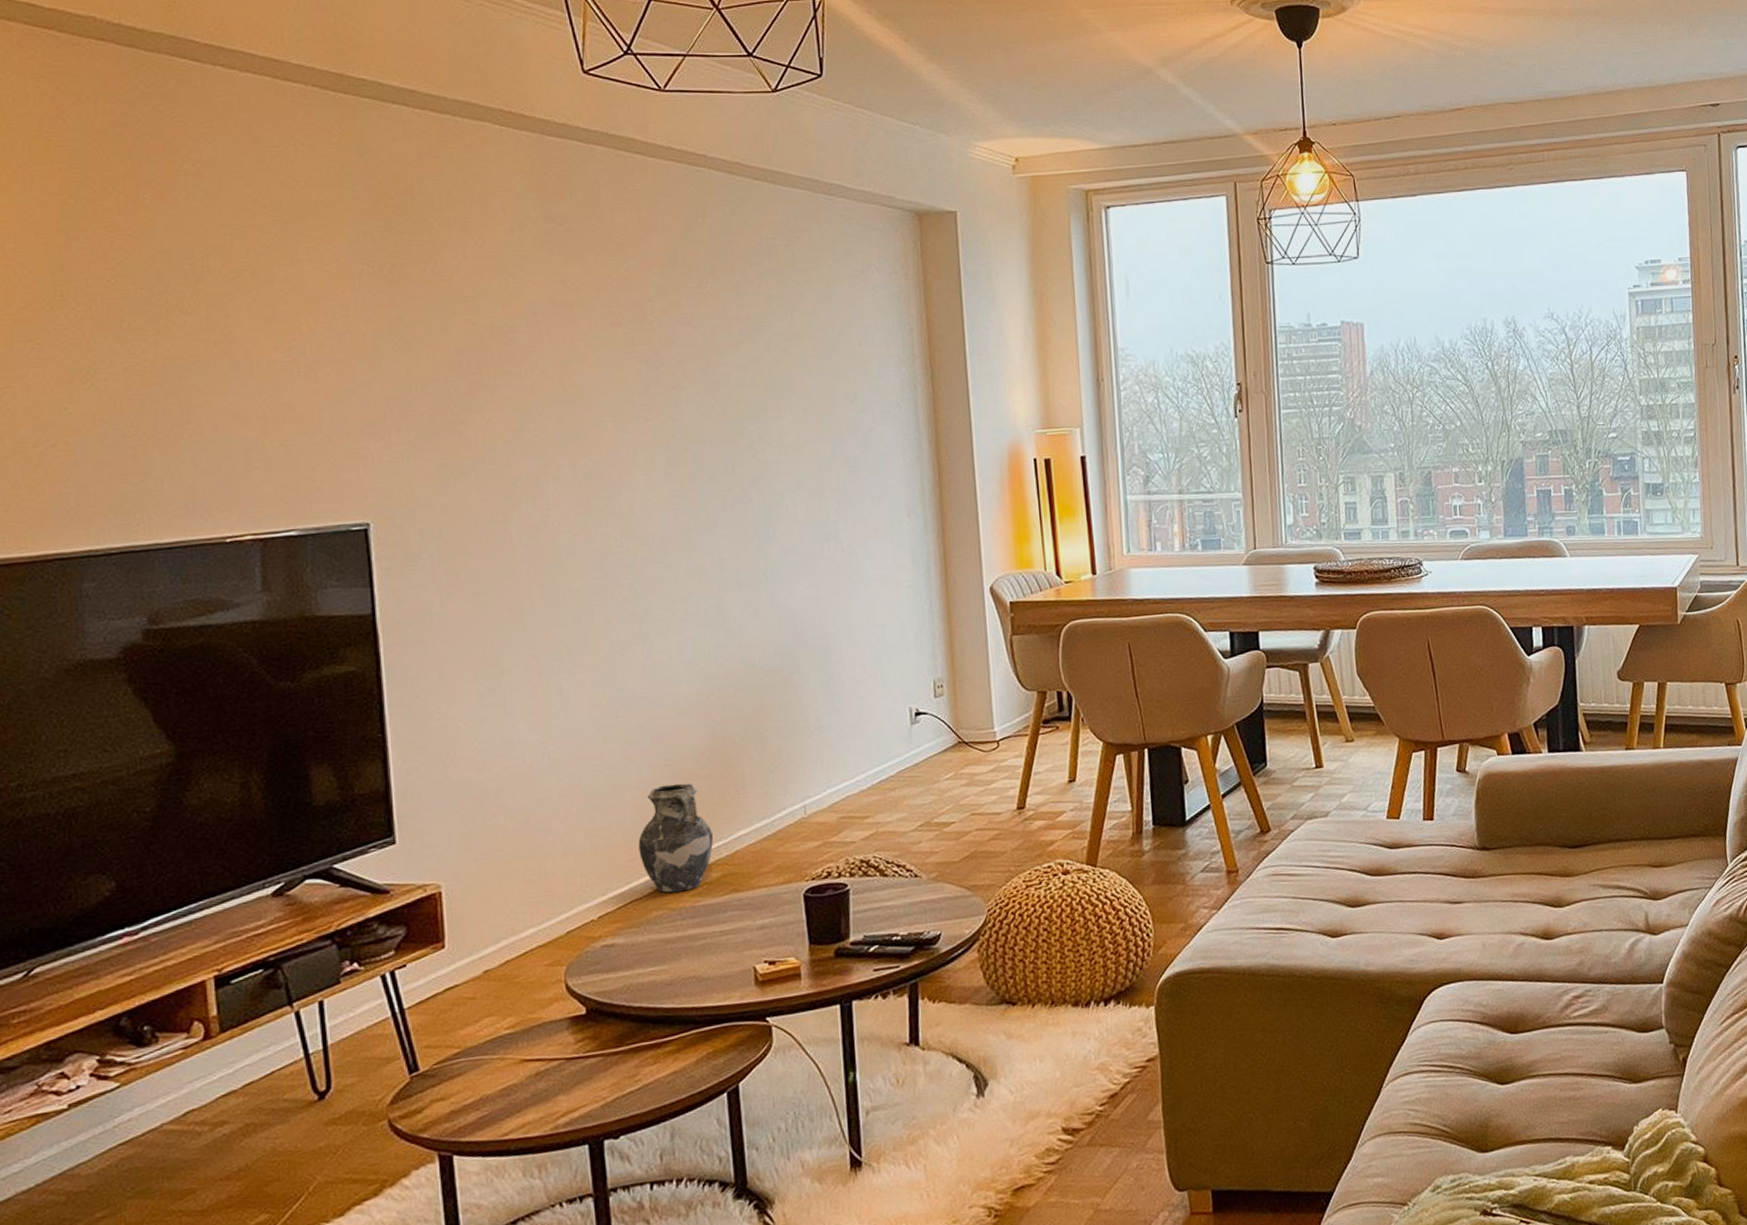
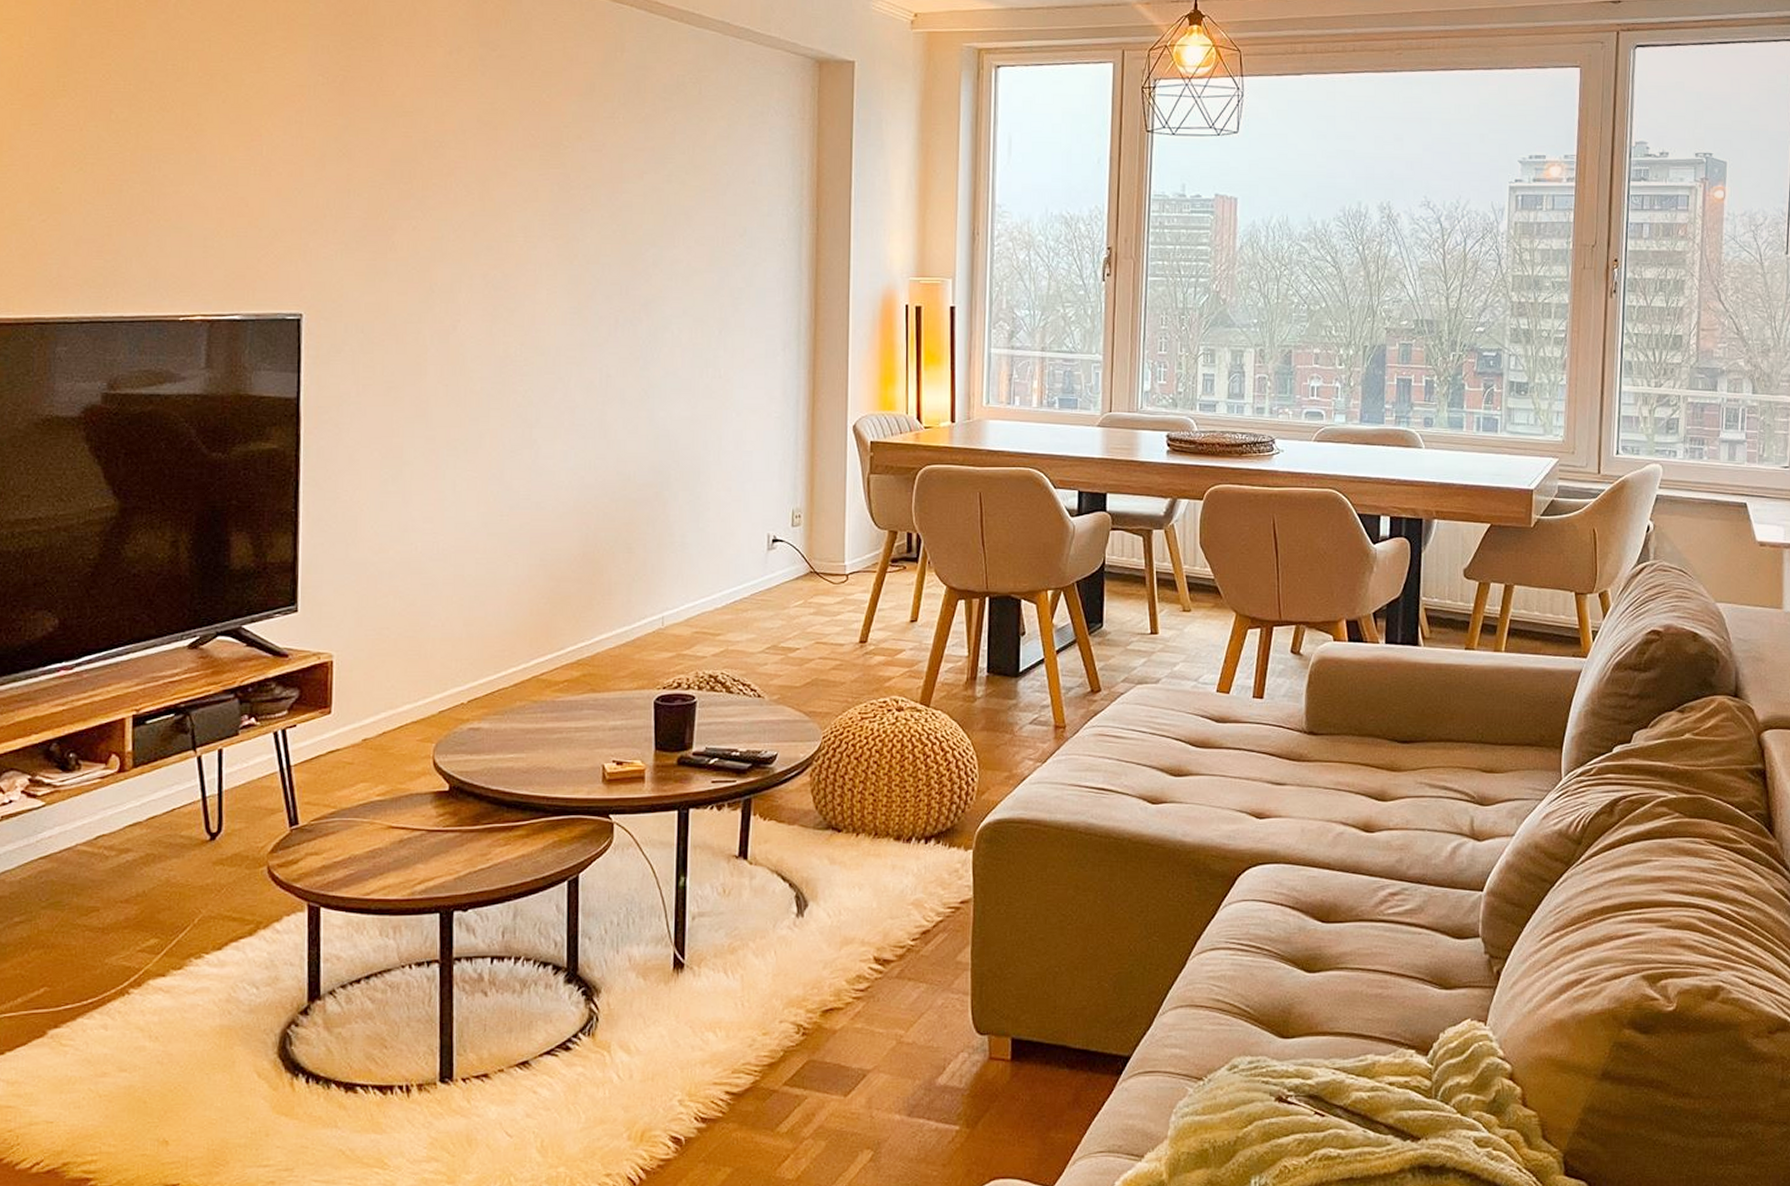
ceramic jug: present [638,783,714,893] -> none [509,584,578,686]

